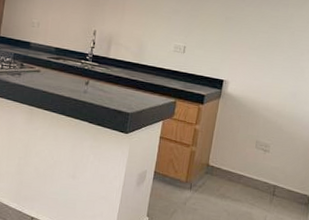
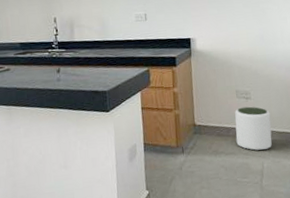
plant pot: none [245,158,285,205] -> present [235,106,272,151]

